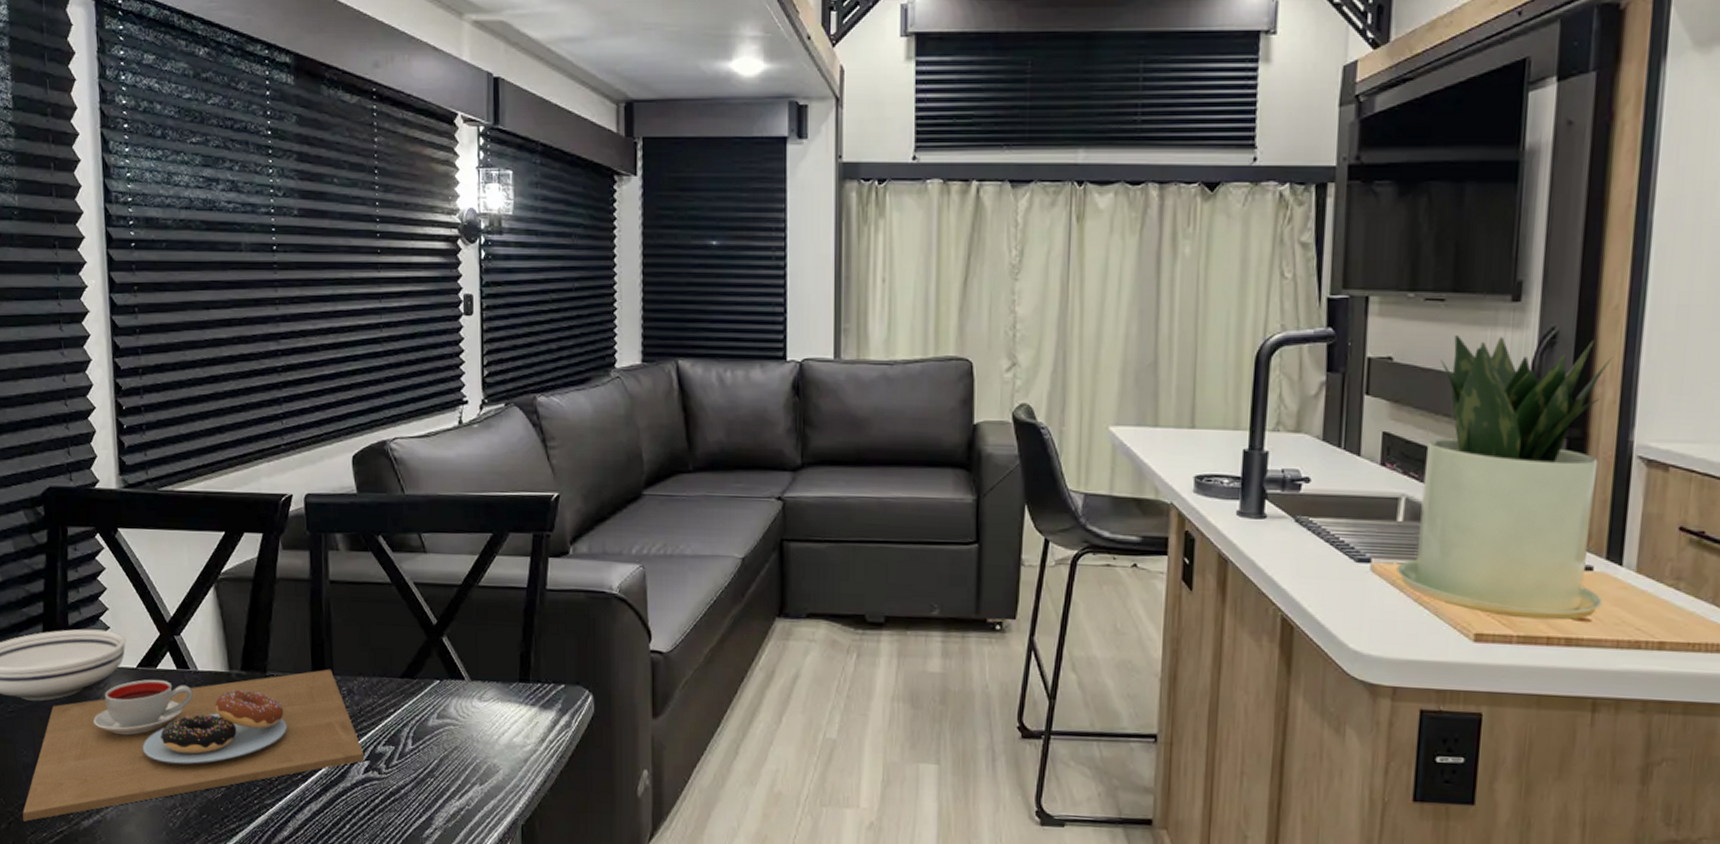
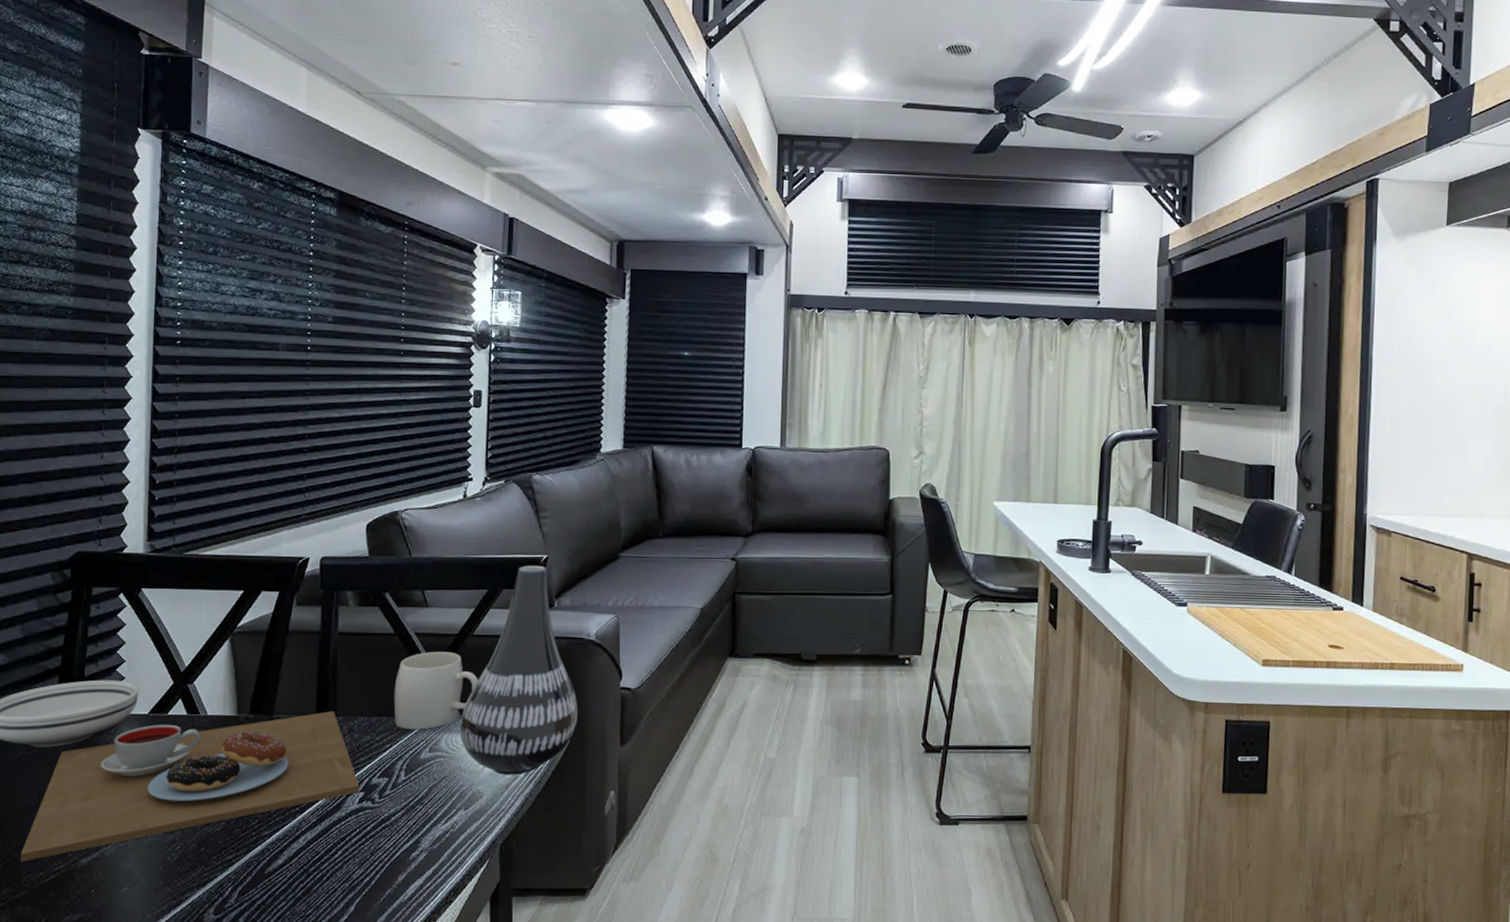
mug: none [394,604,487,694] -> present [394,651,478,730]
vase: none [469,504,602,748] -> present [460,565,578,775]
planter: present [1396,336,1613,621] -> none [1206,435,1351,648]

